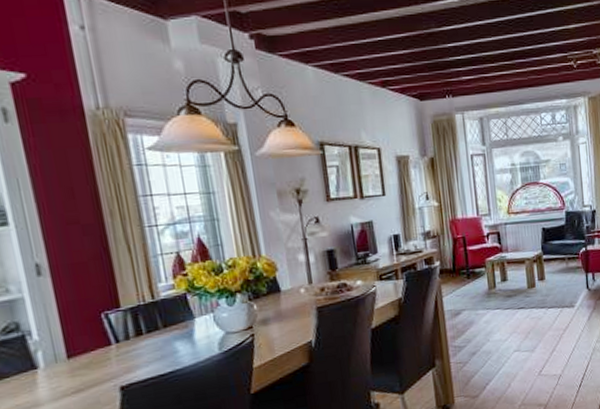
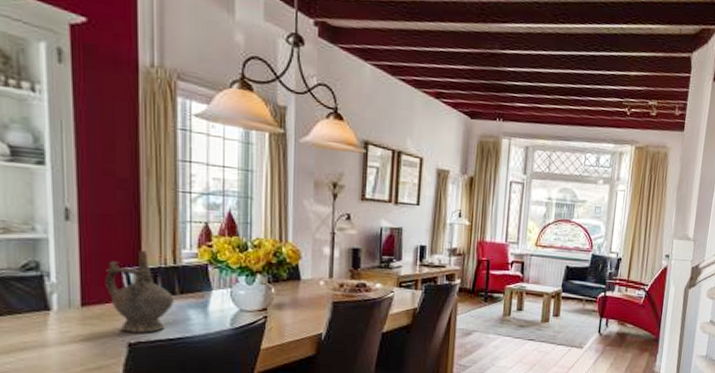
ceremonial vessel: none [86,291,159,377] -> present [105,250,174,333]

